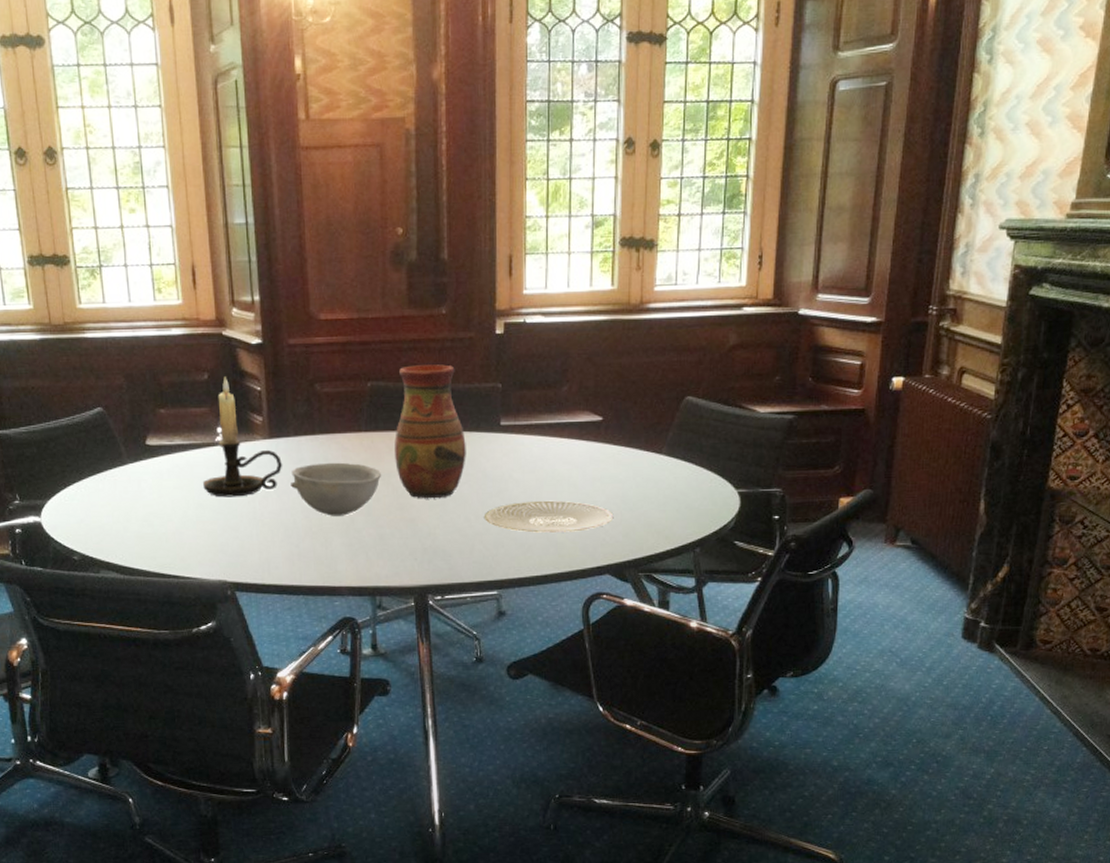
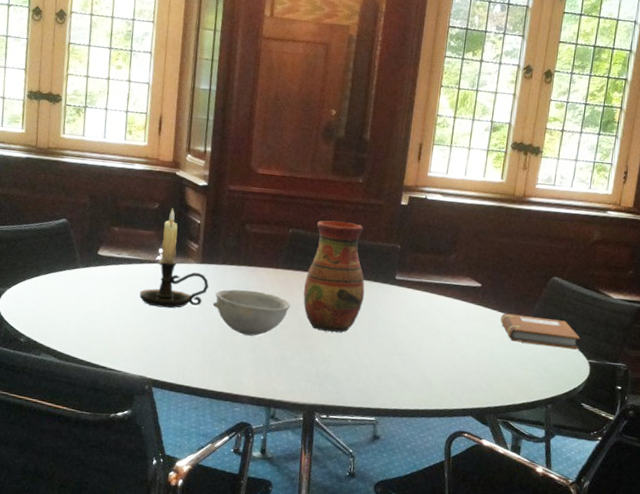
plate: present [483,500,614,533] -> none [371,345,482,377]
notebook: none [630,447,725,480] -> present [500,313,580,350]

